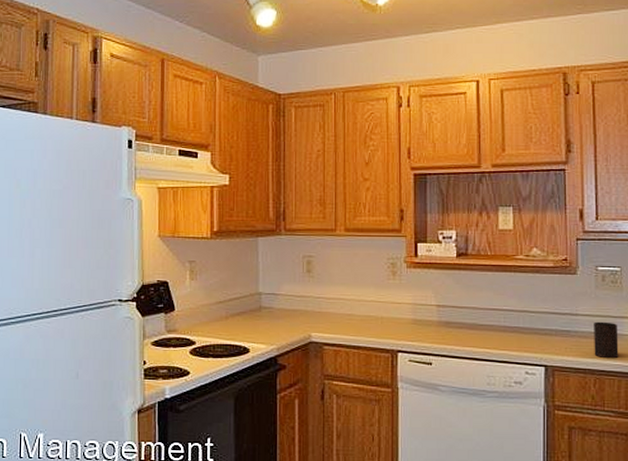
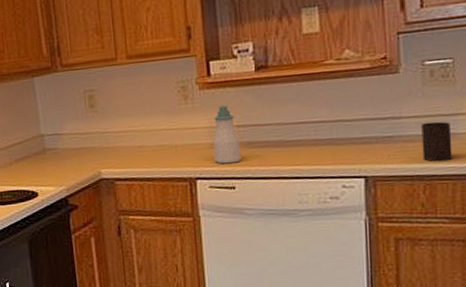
soap bottle: none [415,284,439,340] -> present [213,104,242,164]

